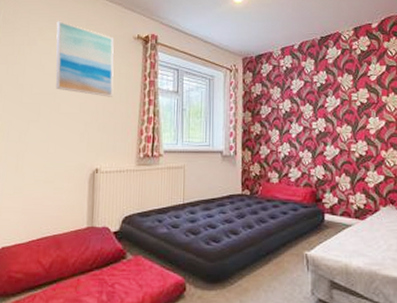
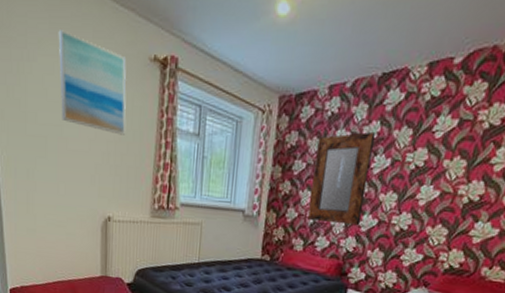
home mirror: none [278,79,325,156] -> present [308,131,375,226]

